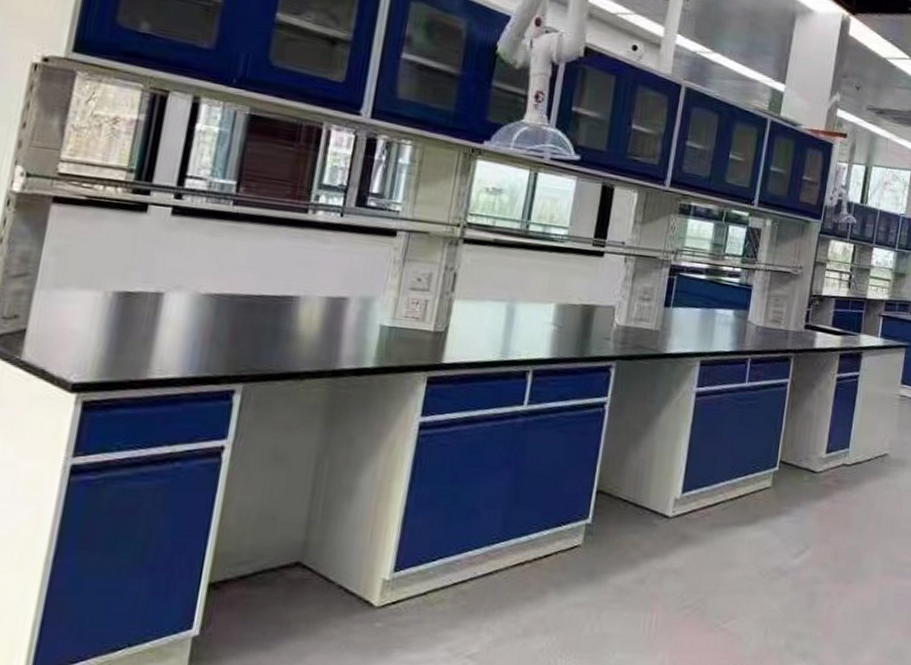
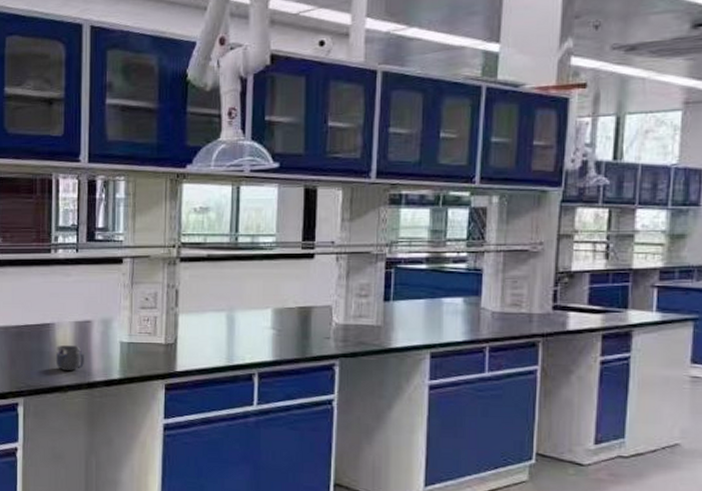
mug: none [294,323,333,355] -> present [55,344,84,370]

